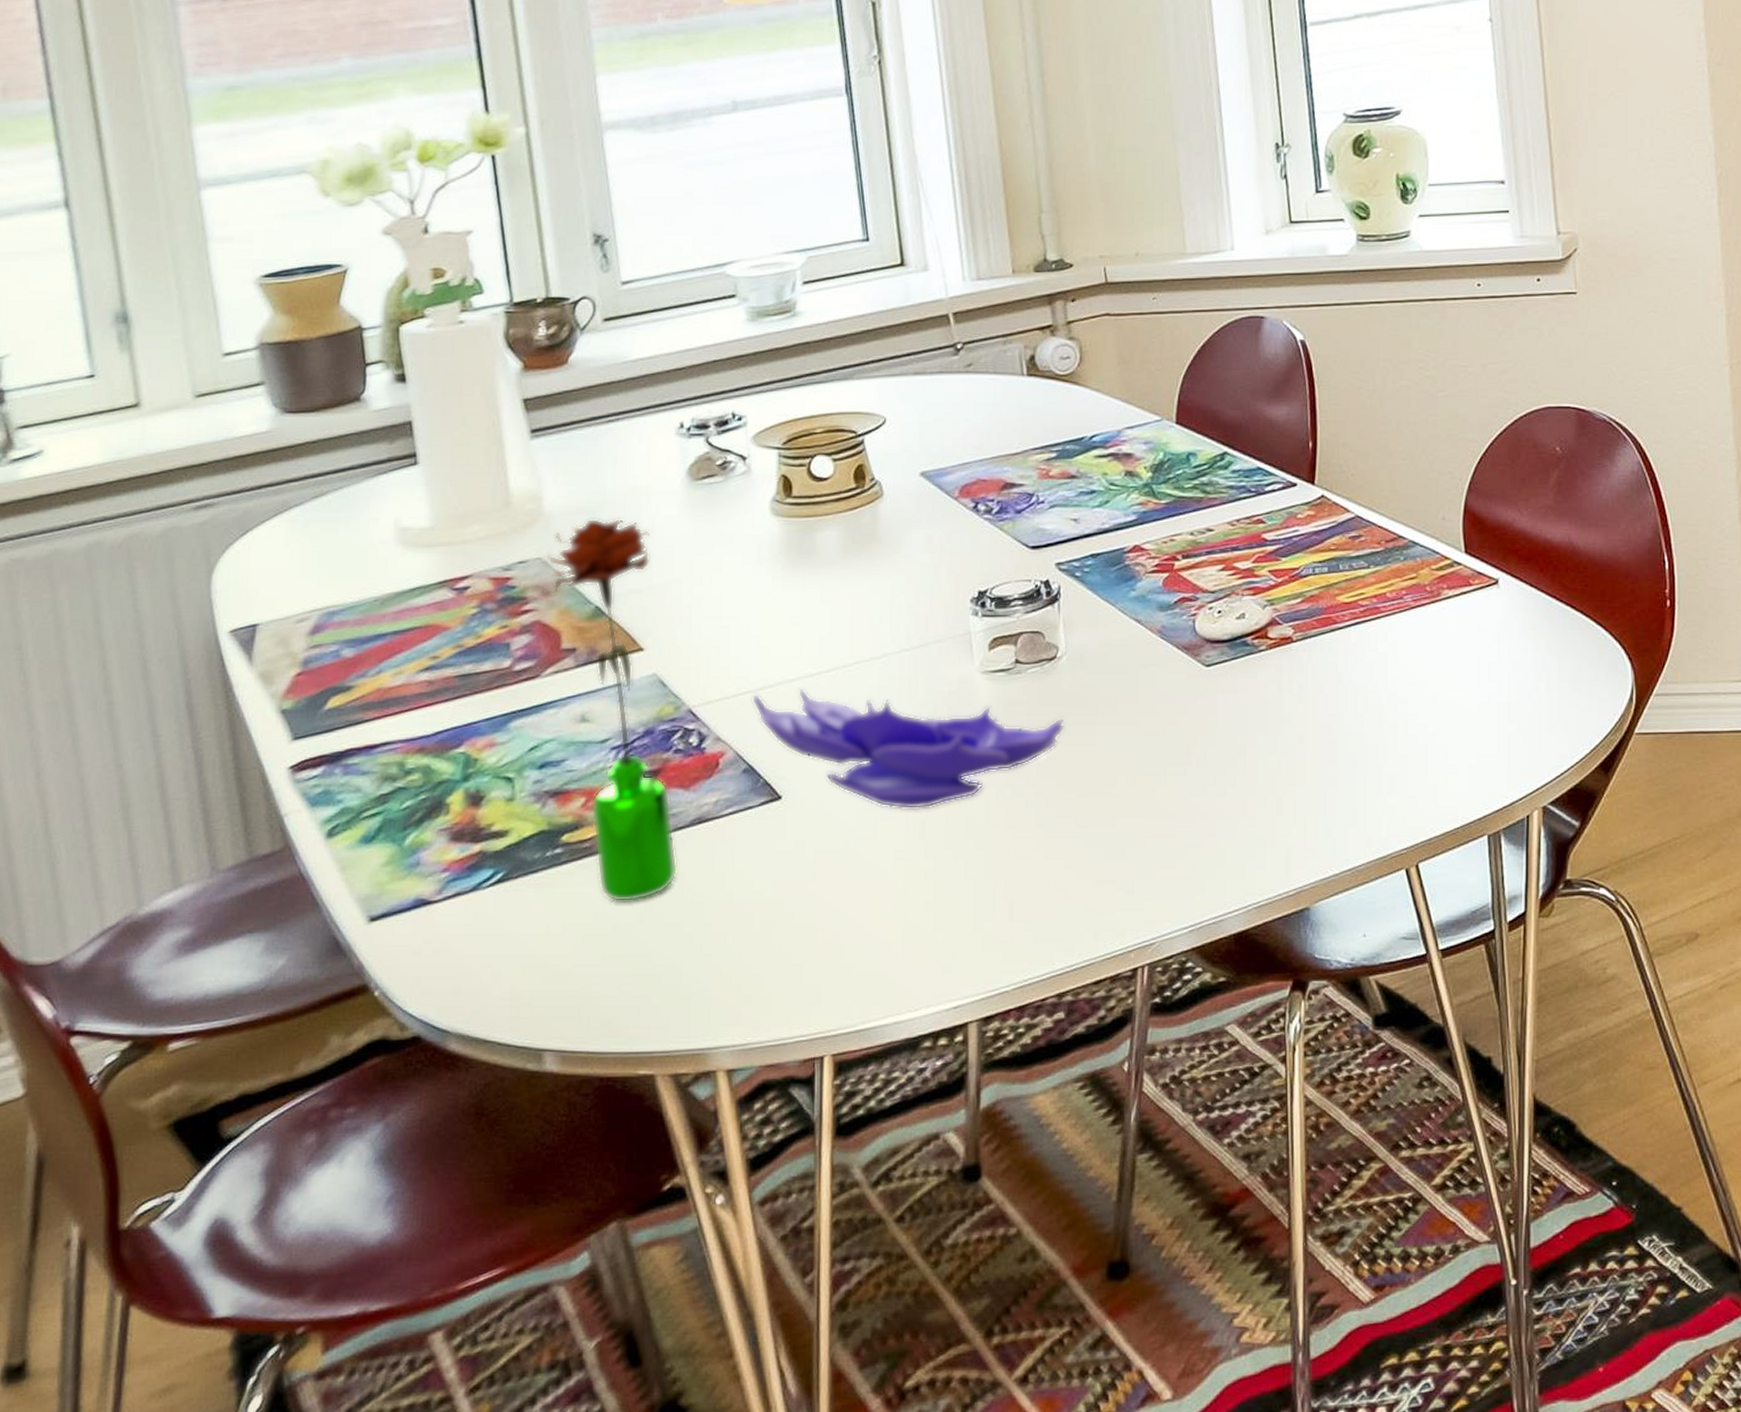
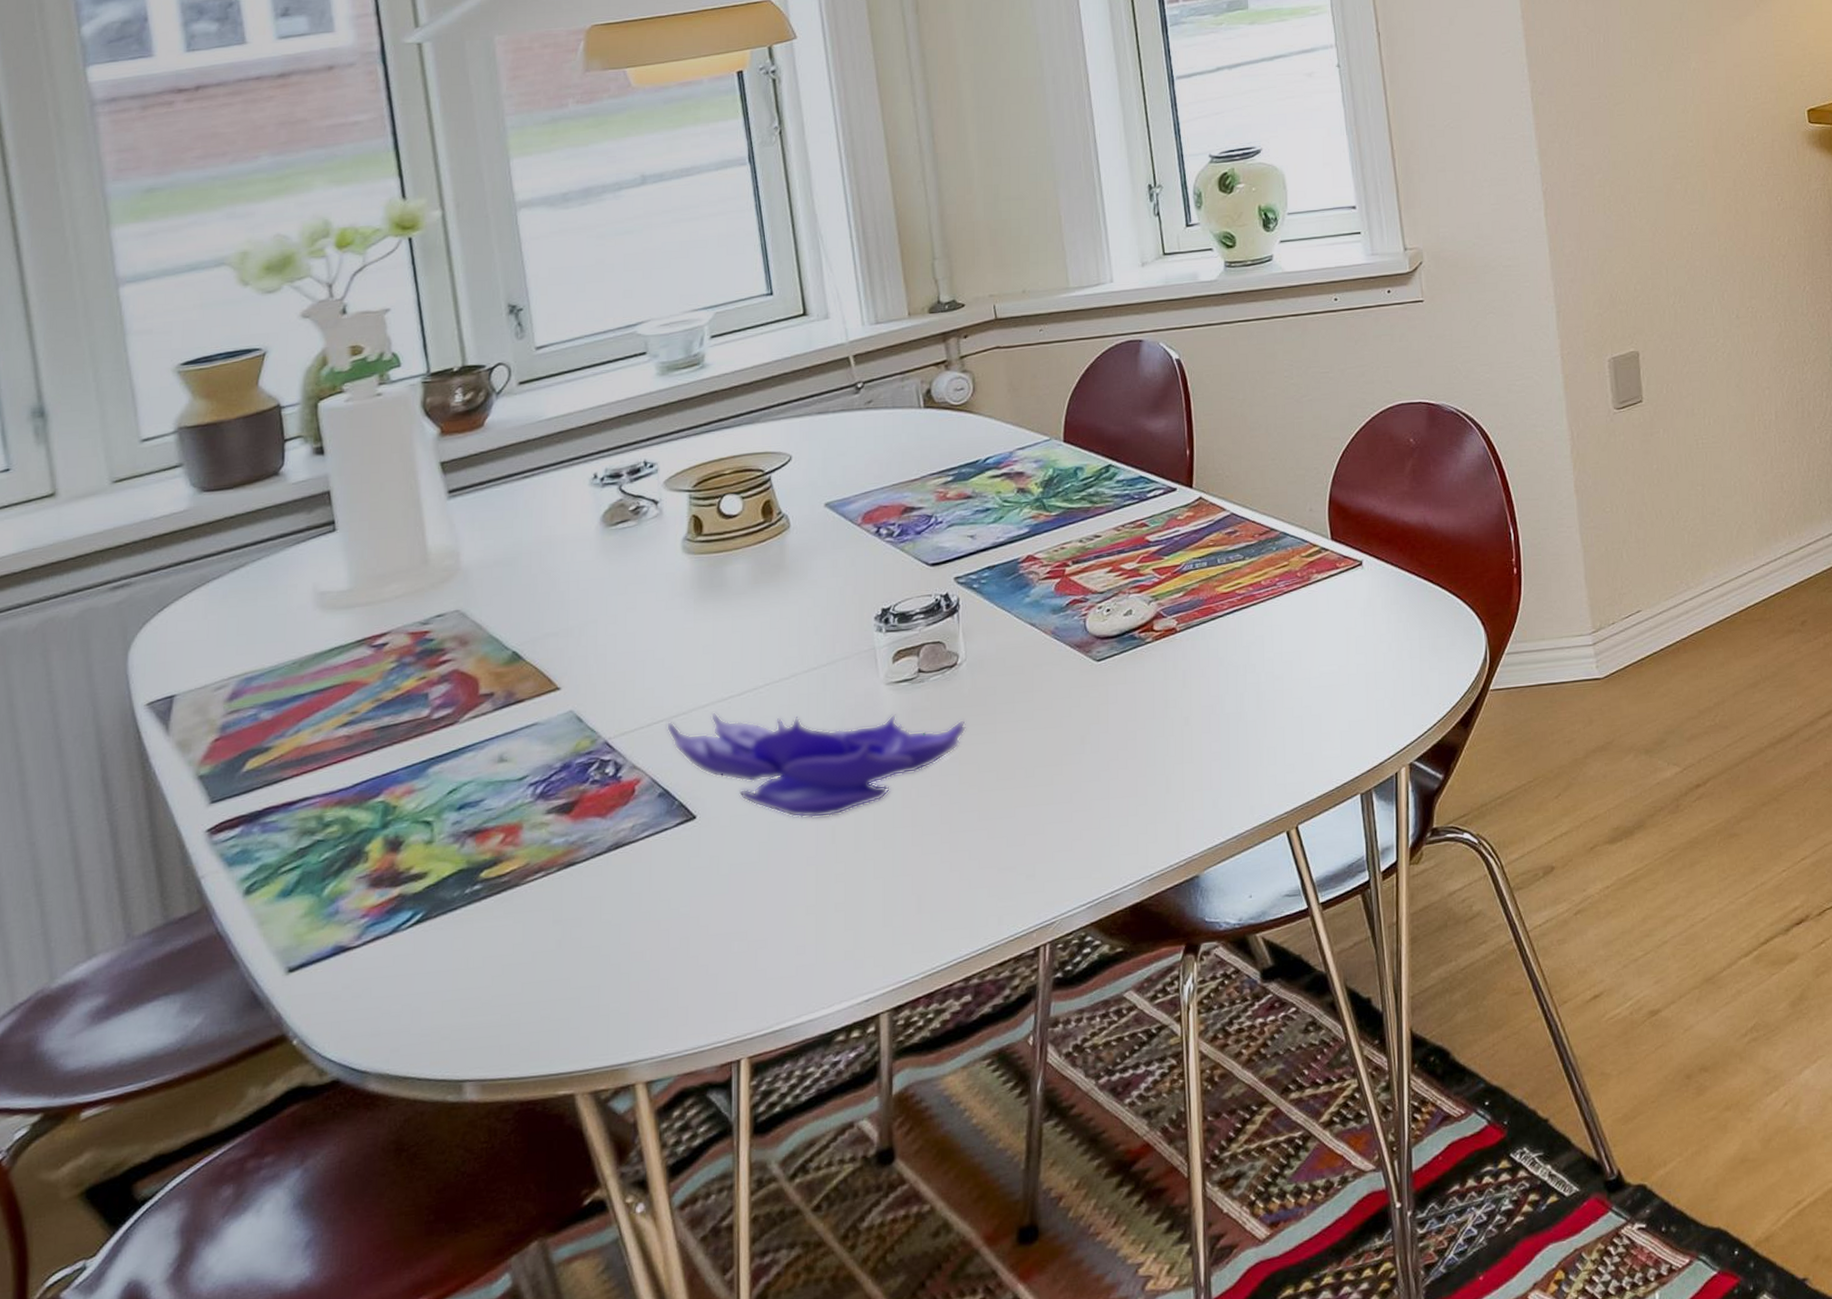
flower: present [546,518,677,903] -> none [464,567,595,932]

